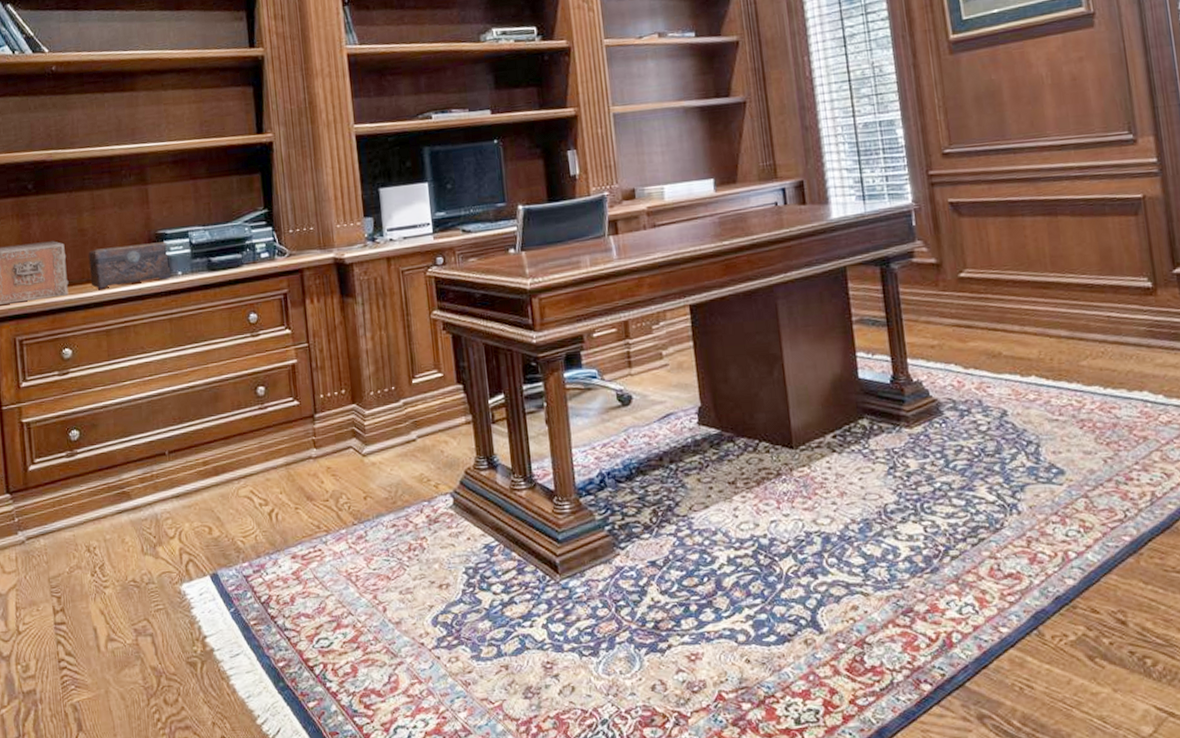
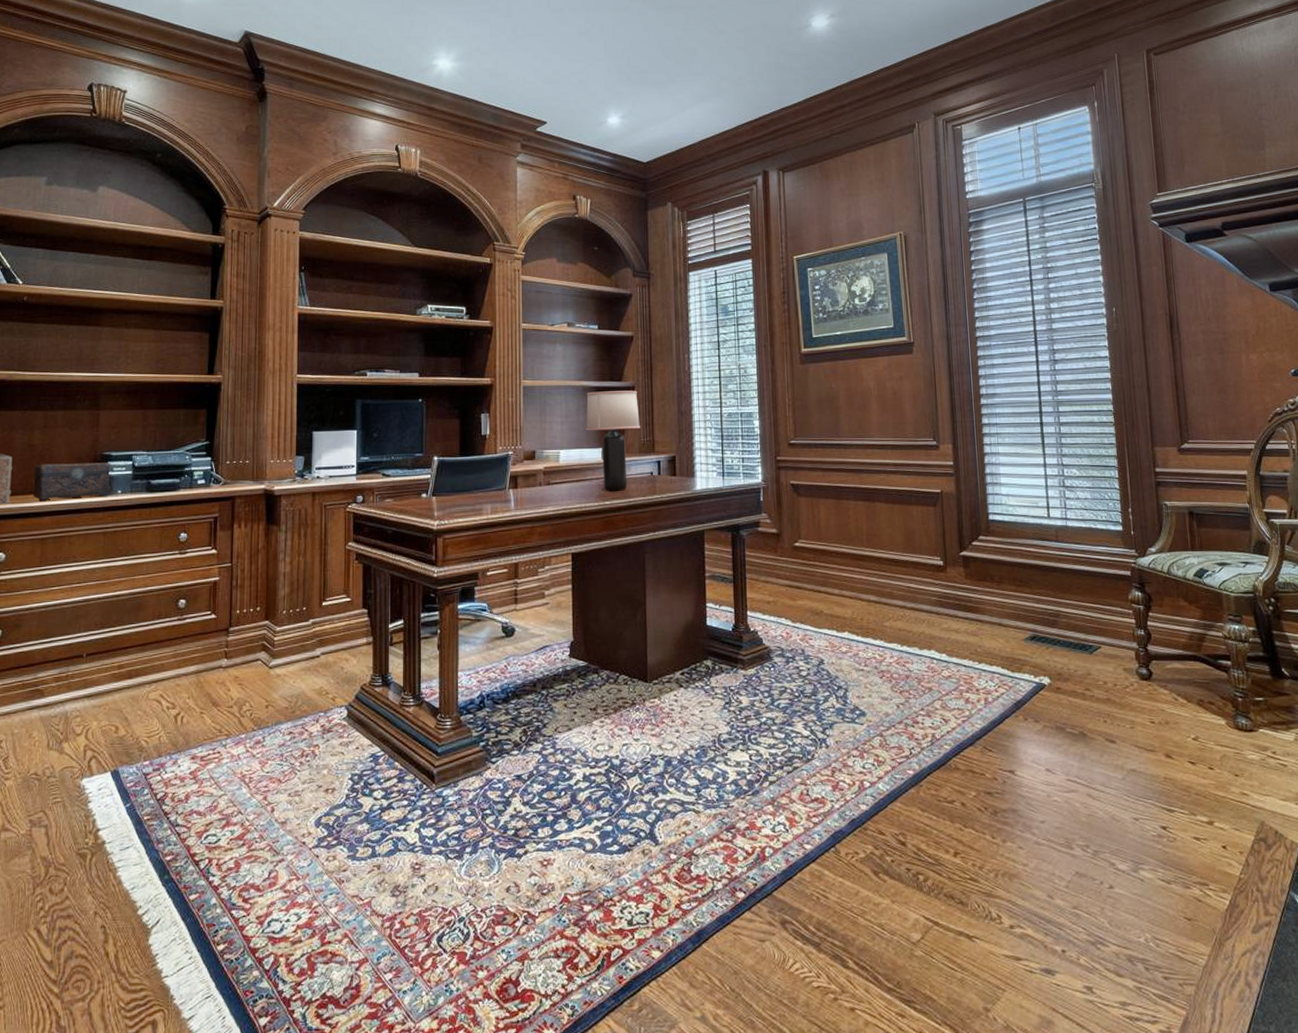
table lamp: none [688,106,758,229] -> present [586,390,641,491]

